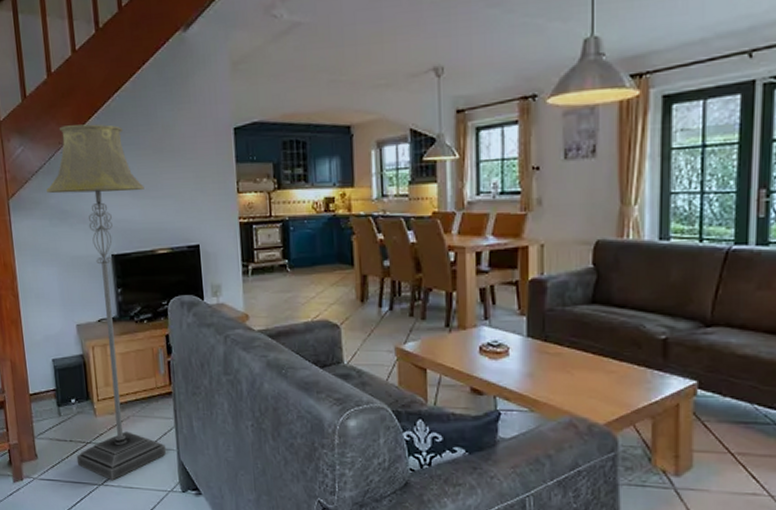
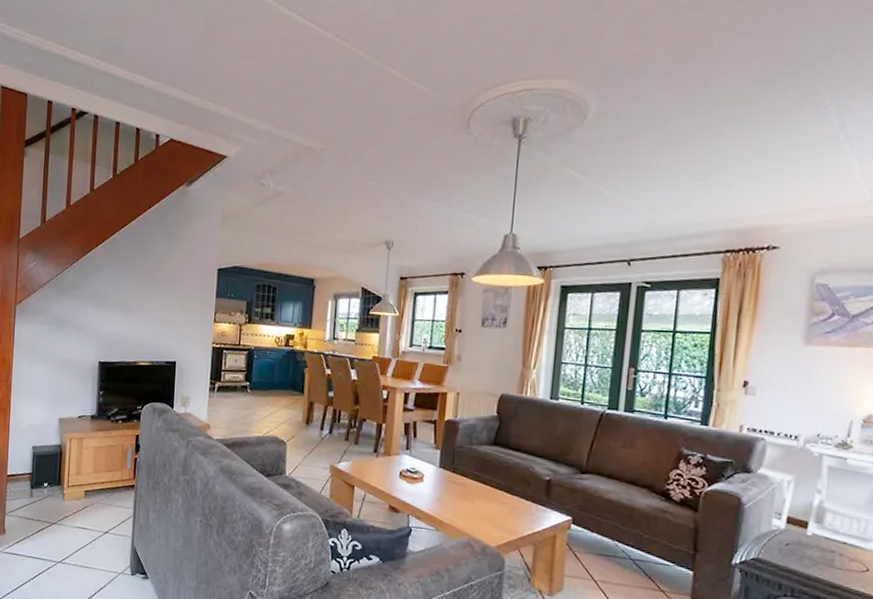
floor lamp: present [47,124,166,481] -> none [40,249,136,560]

